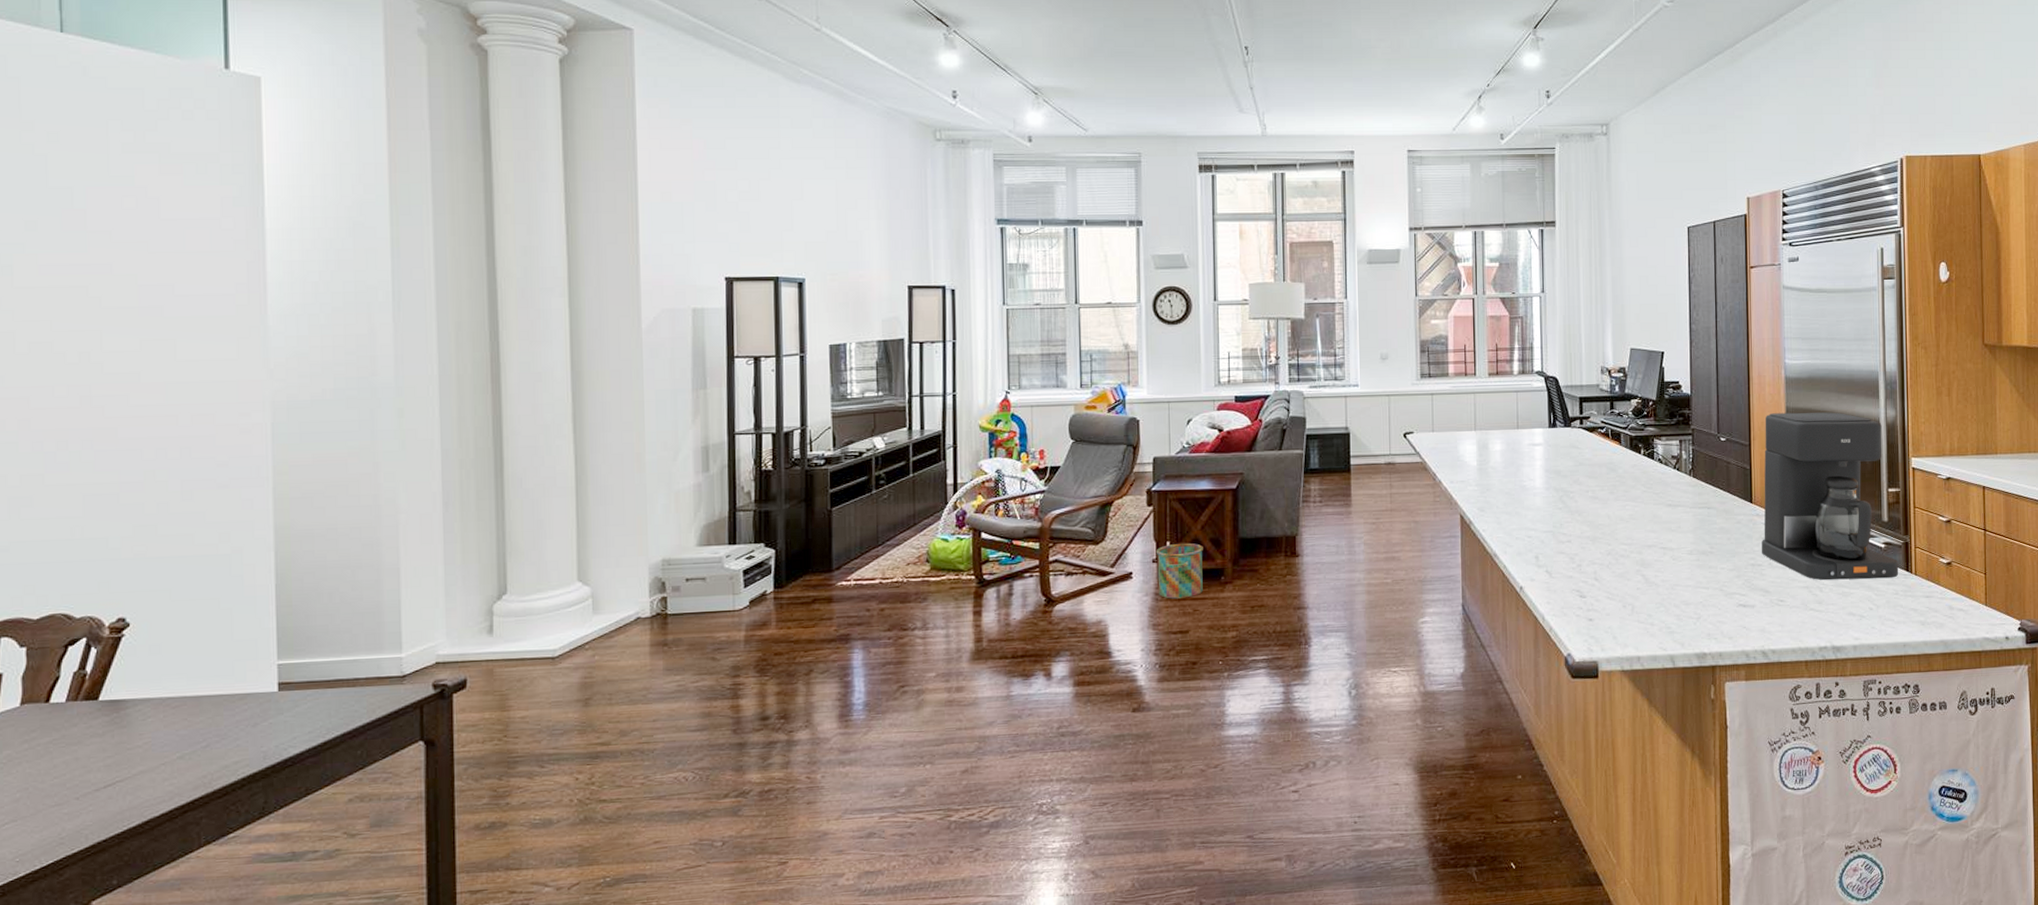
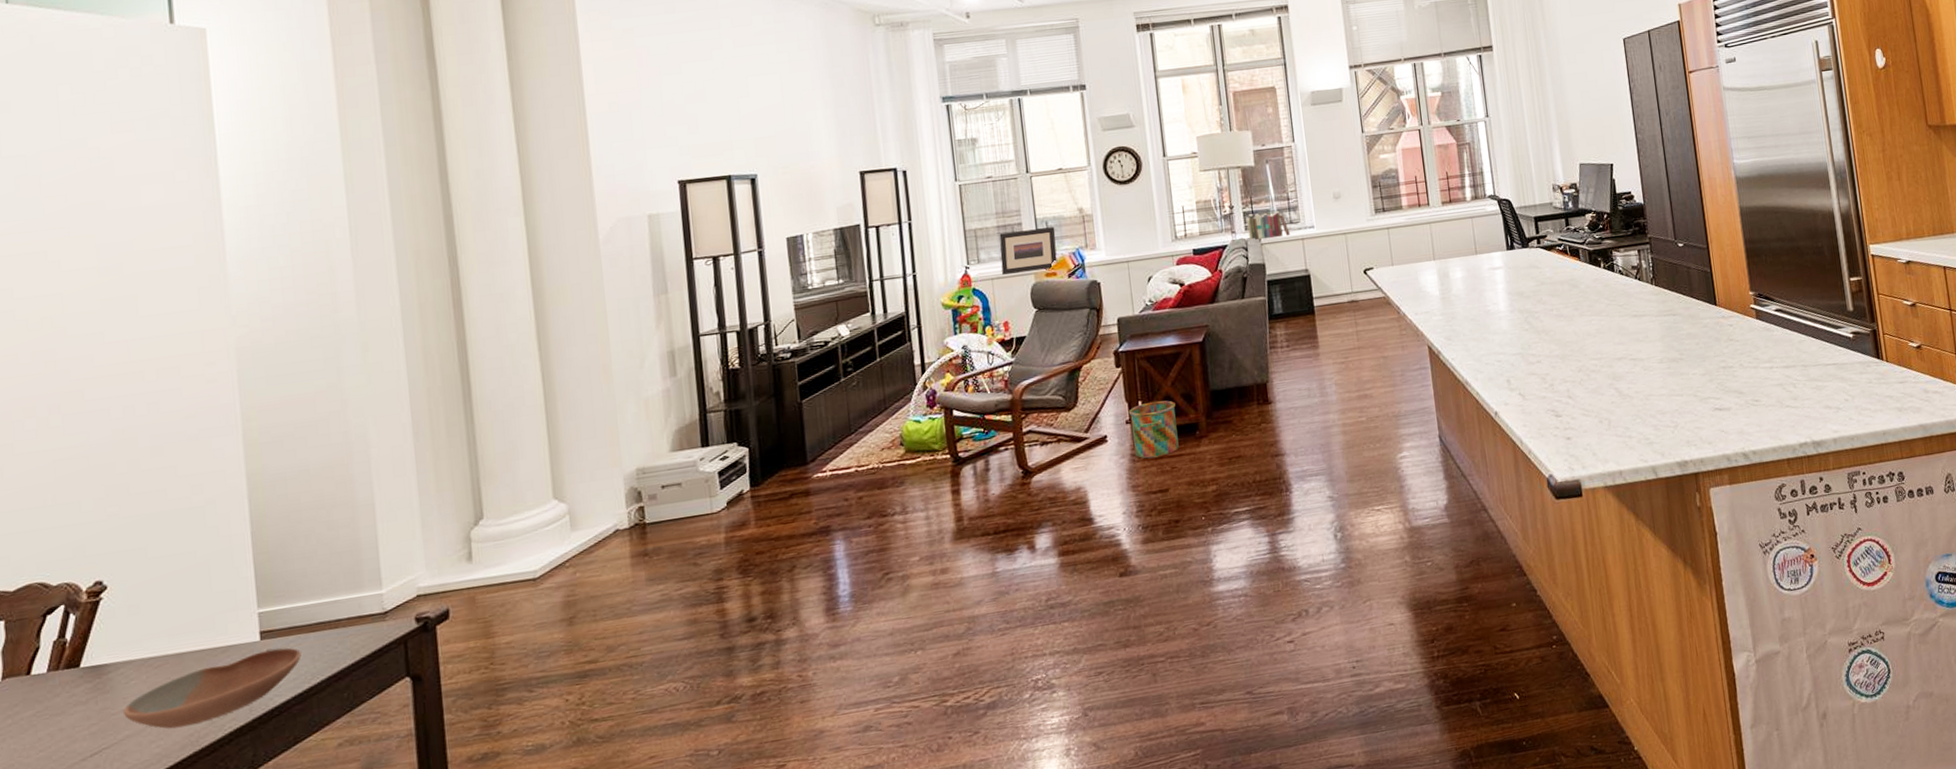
bowl: none [138,701,318,769] -> present [122,647,302,729]
picture frame: none [1042,360,1099,403] -> present [999,227,1058,275]
books: none [1292,366,1334,394] -> present [1247,211,1290,241]
coffee maker: present [1762,412,1899,581] -> none [1720,207,1870,377]

